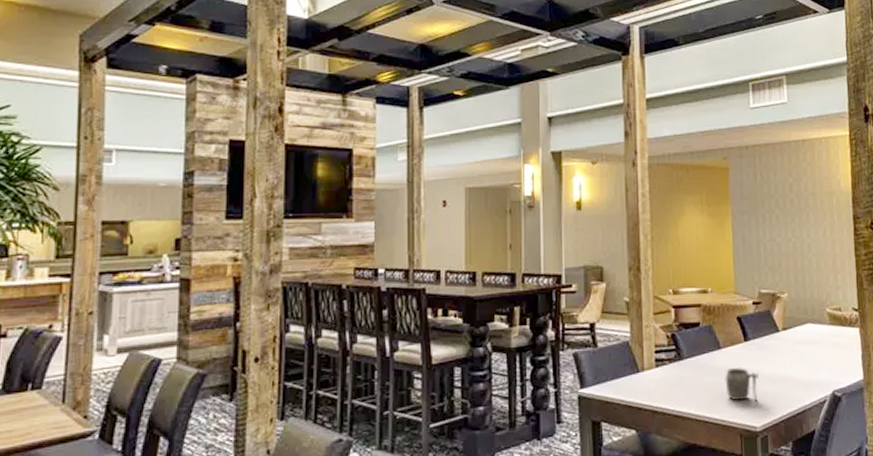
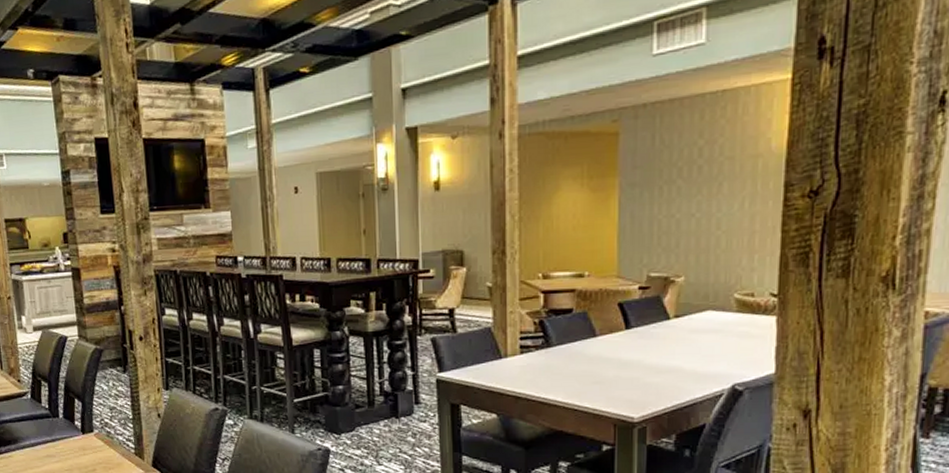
mug: present [725,367,759,401] -> none [599,355,640,392]

